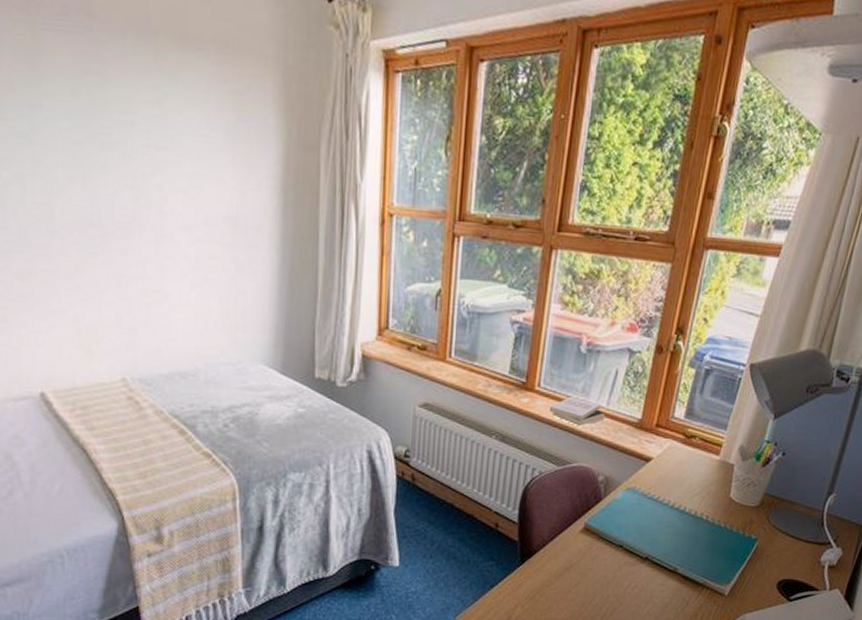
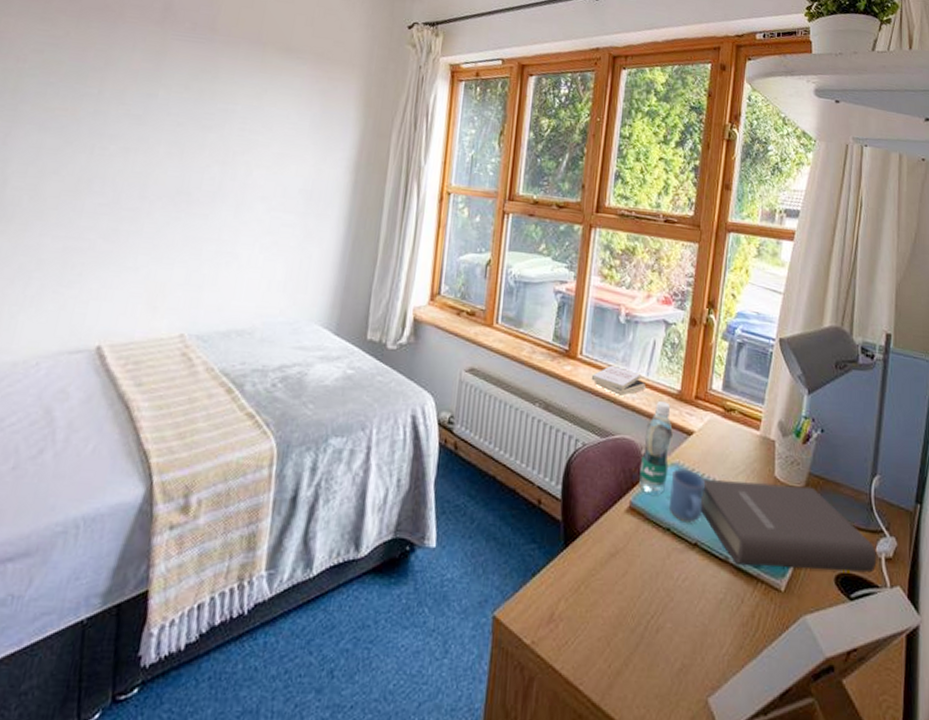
bottle: none [594,429,632,517] -> present [638,400,674,495]
mug: none [623,491,661,540] -> present [669,467,706,523]
book: none [653,502,821,579] -> present [700,480,877,573]

